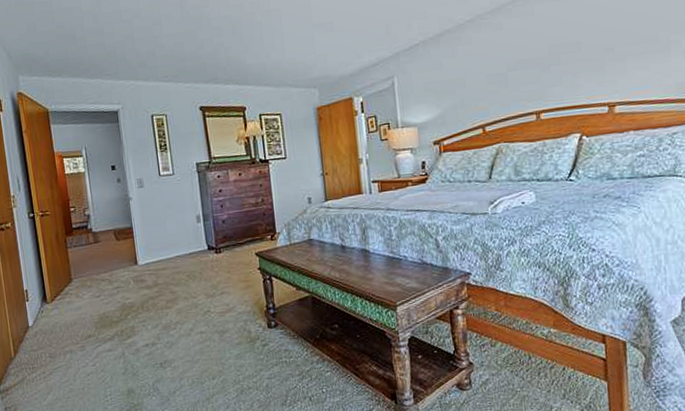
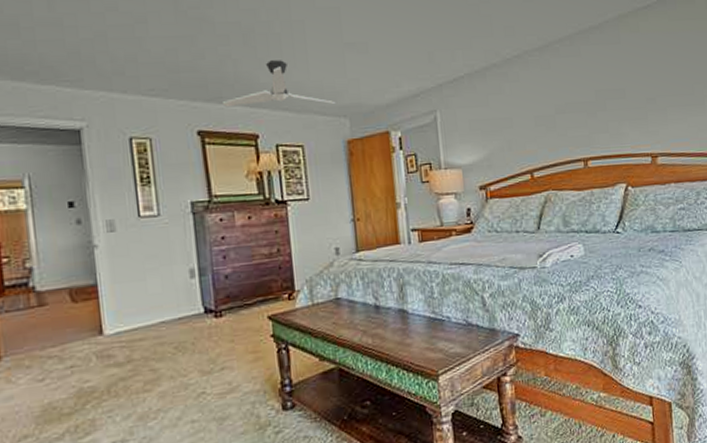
ceiling fan: none [217,44,307,87] -> present [221,60,336,108]

